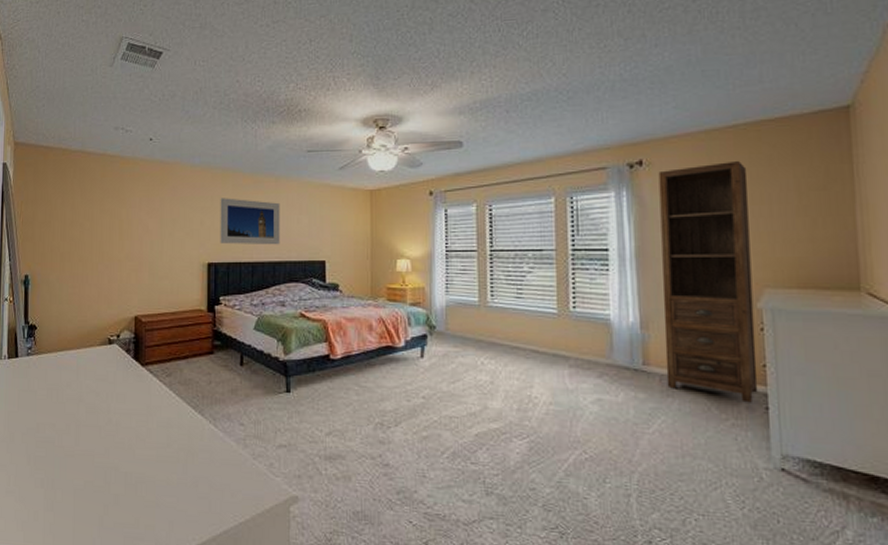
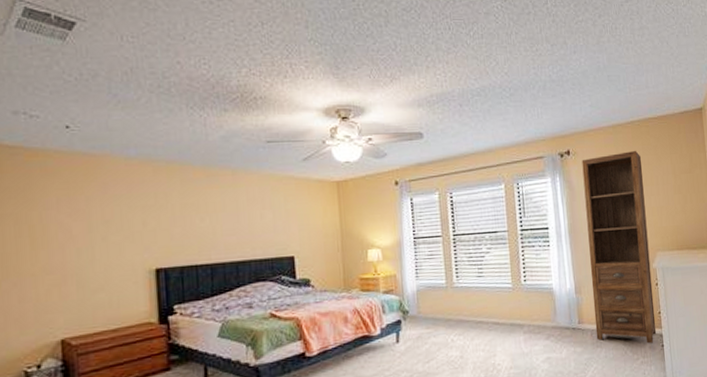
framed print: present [220,198,280,245] -> none [166,194,243,246]

